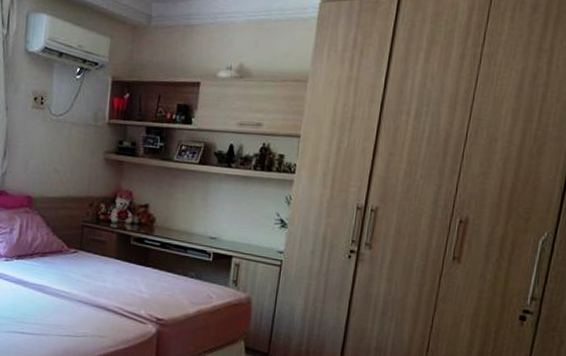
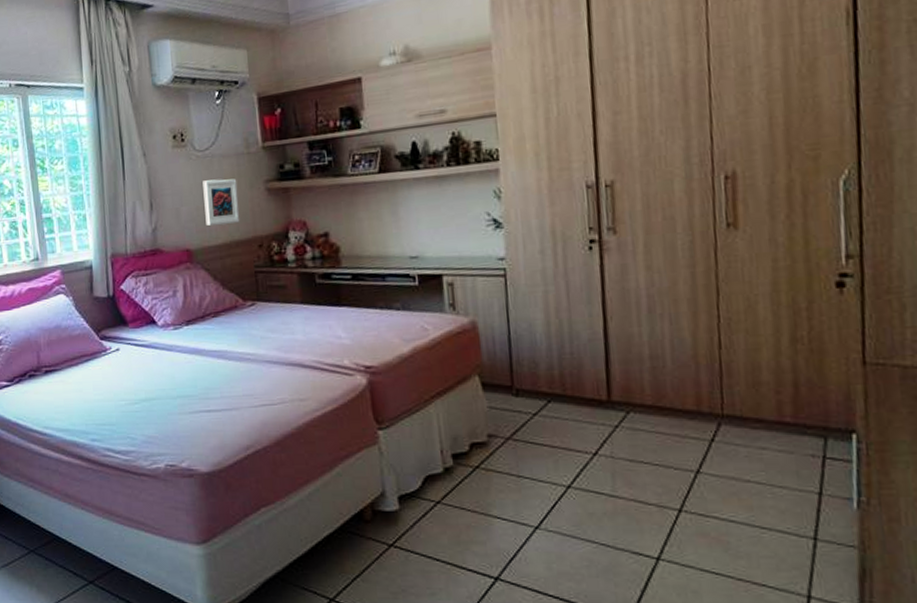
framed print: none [49,141,82,182] -> present [202,179,240,226]

